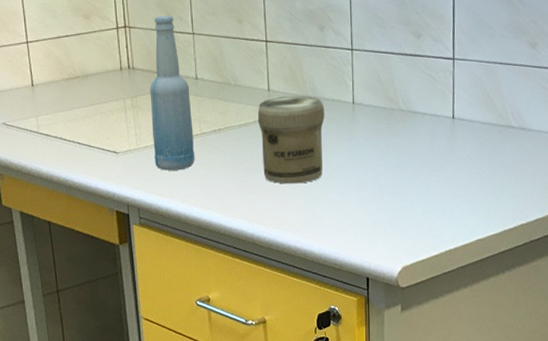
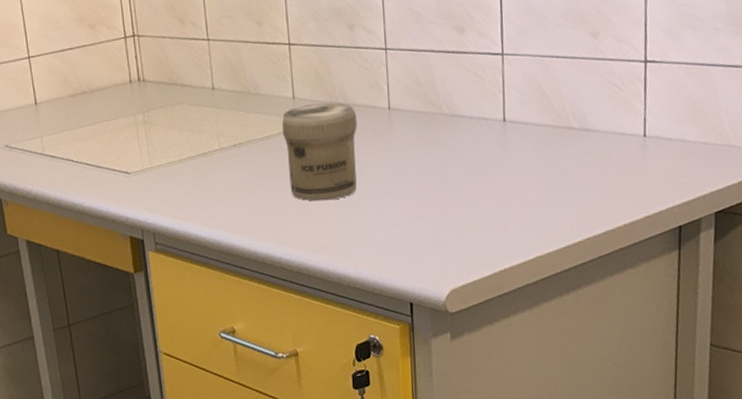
bottle: present [150,16,195,171] -> none [162,21,214,191]

